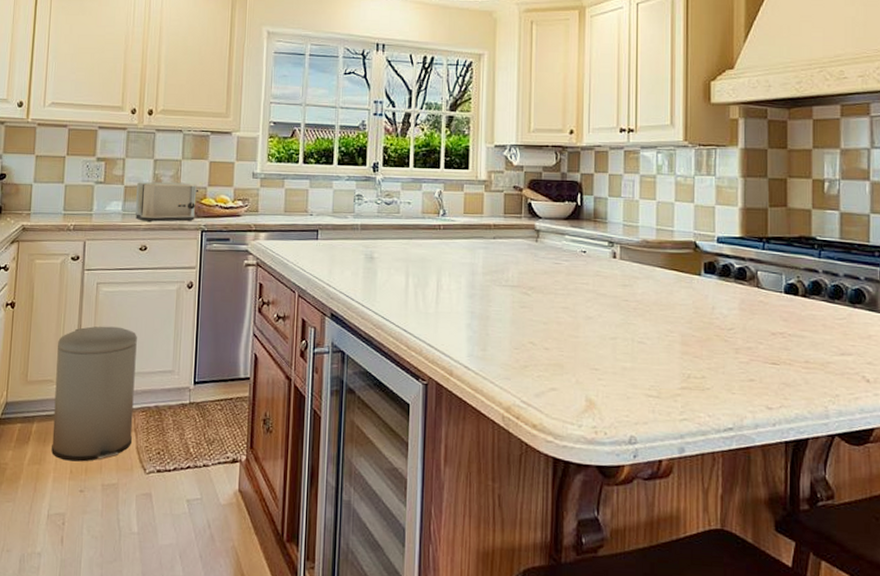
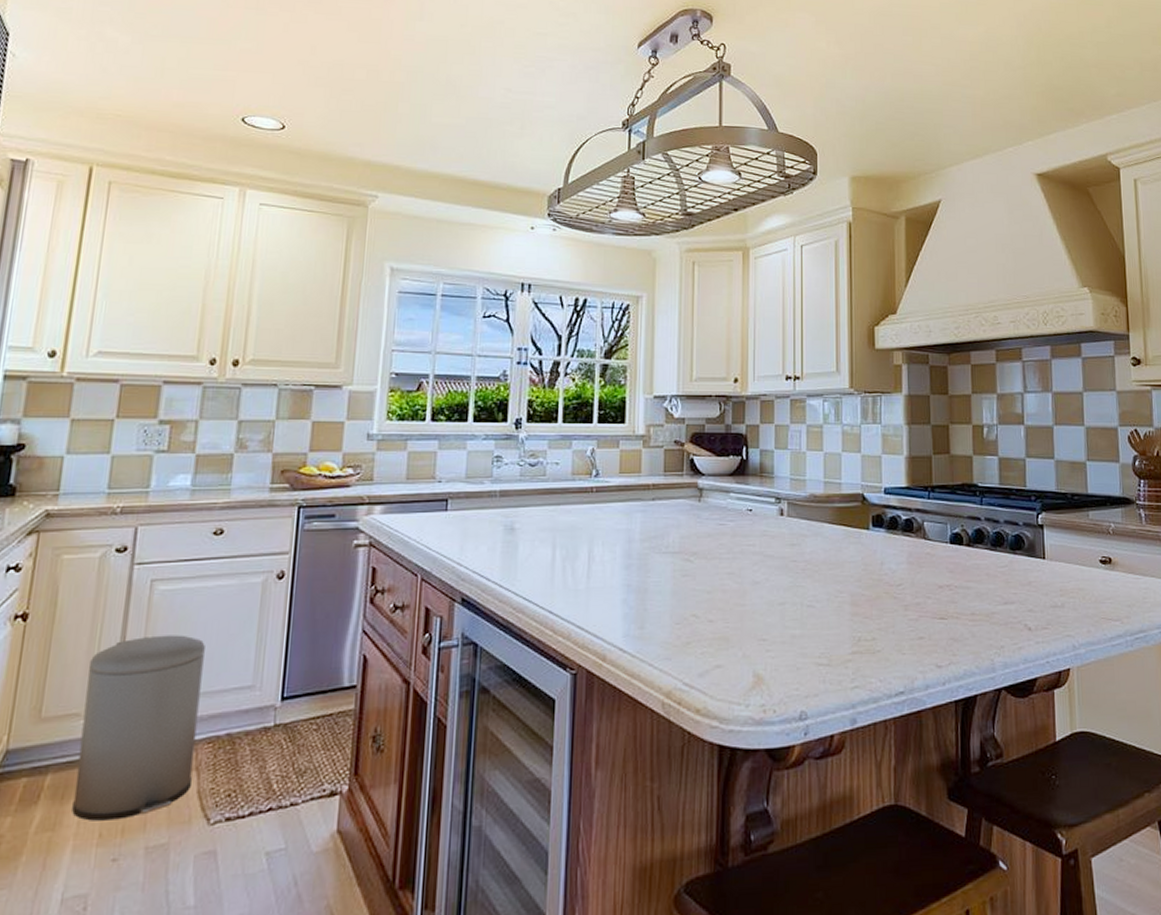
toaster: present [134,181,199,223] -> none [208,448,297,500]

